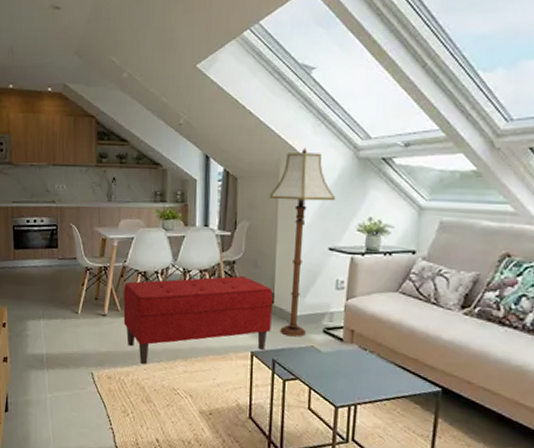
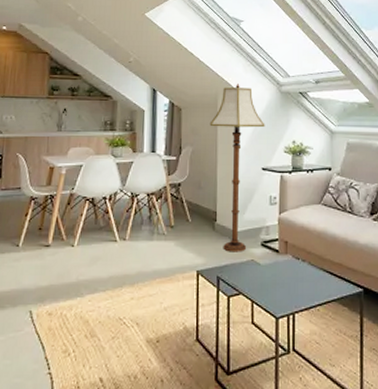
bench: present [123,276,273,364] -> none [68,198,215,295]

